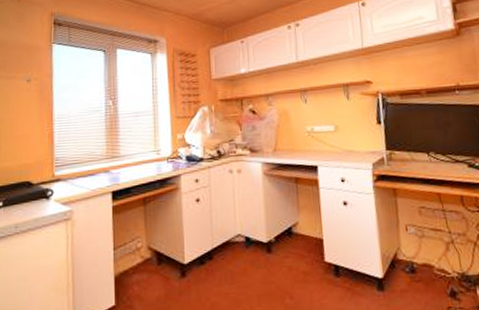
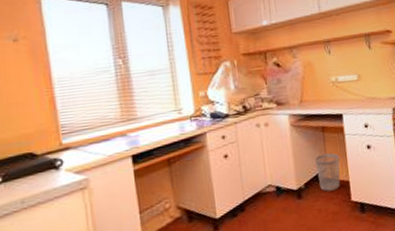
wastebasket: none [287,206,314,248] -> present [315,153,341,192]

